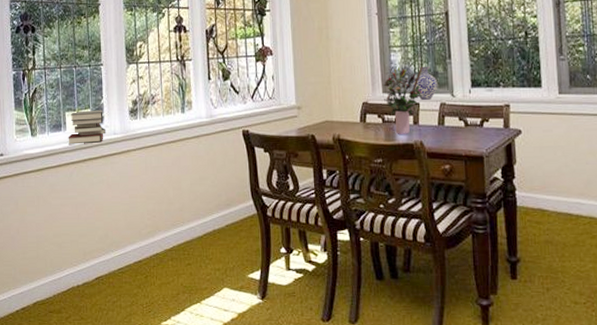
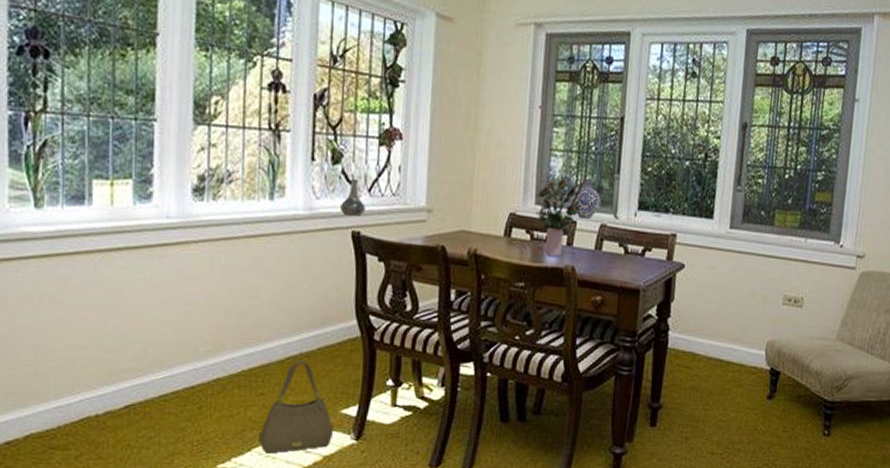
books: present [68,110,106,145] -> none [94,180,155,227]
handbag: none [189,235,244,313] -> present [258,360,334,454]
decorative vase: none [232,89,251,119] -> present [340,178,366,216]

